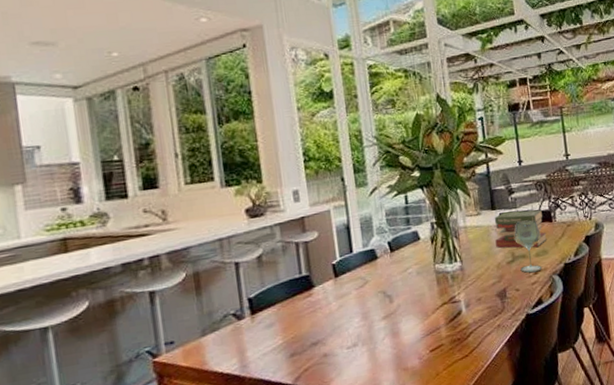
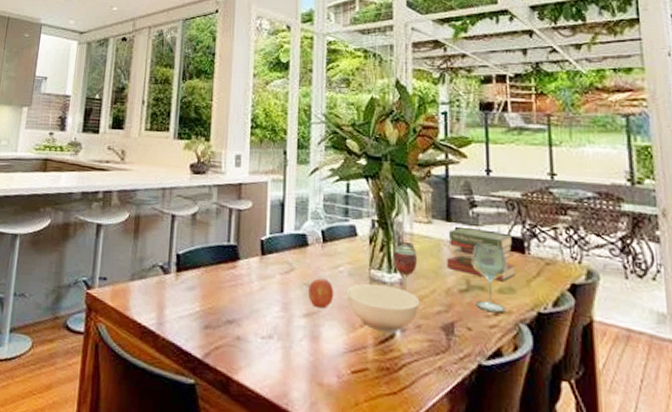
fruit: none [383,282,407,309] -> present [308,278,334,309]
bowl: none [417,273,478,312] -> present [346,283,420,332]
wineglass: none [452,234,473,275] -> present [393,241,417,291]

